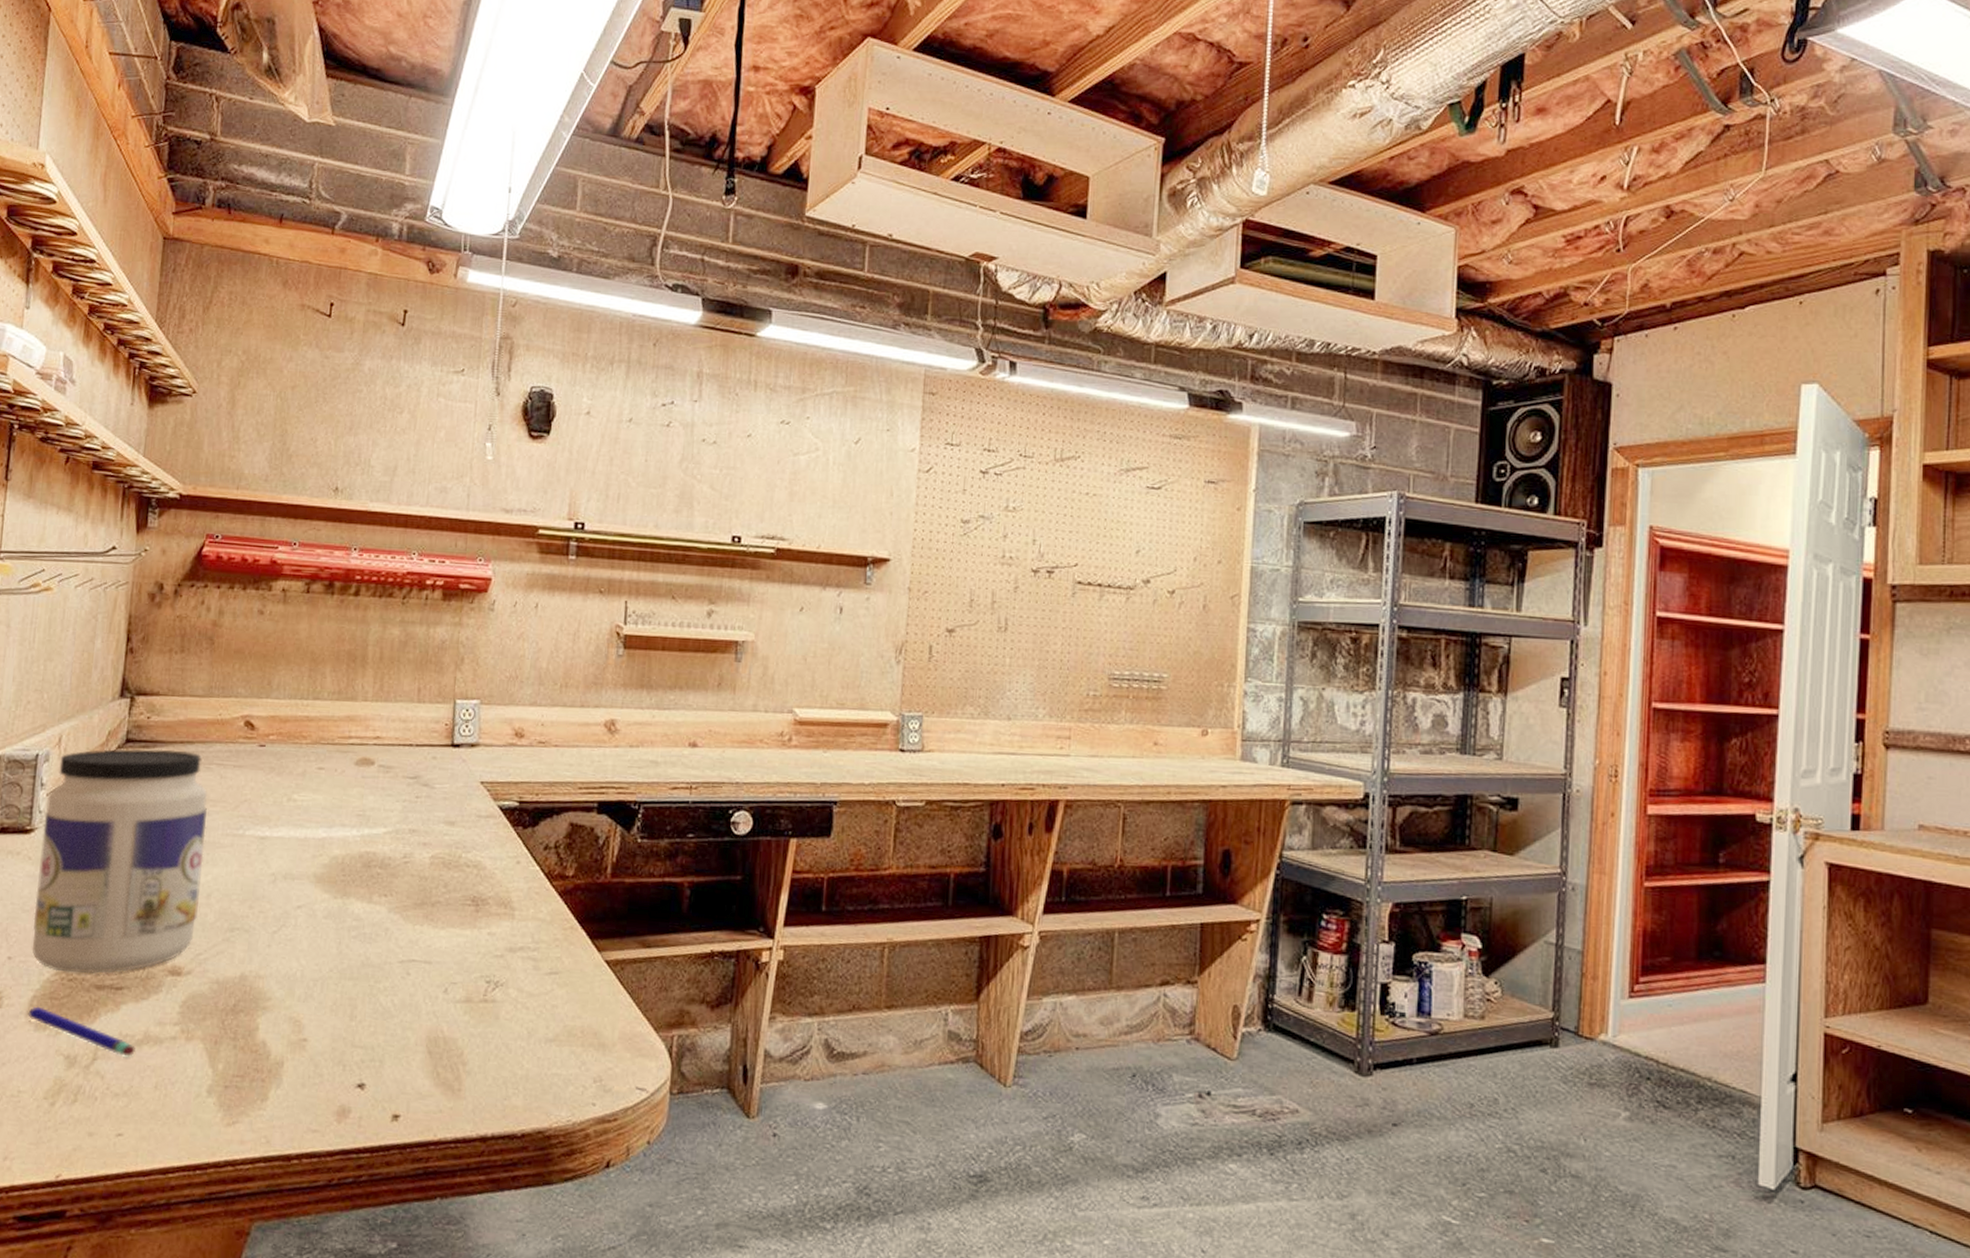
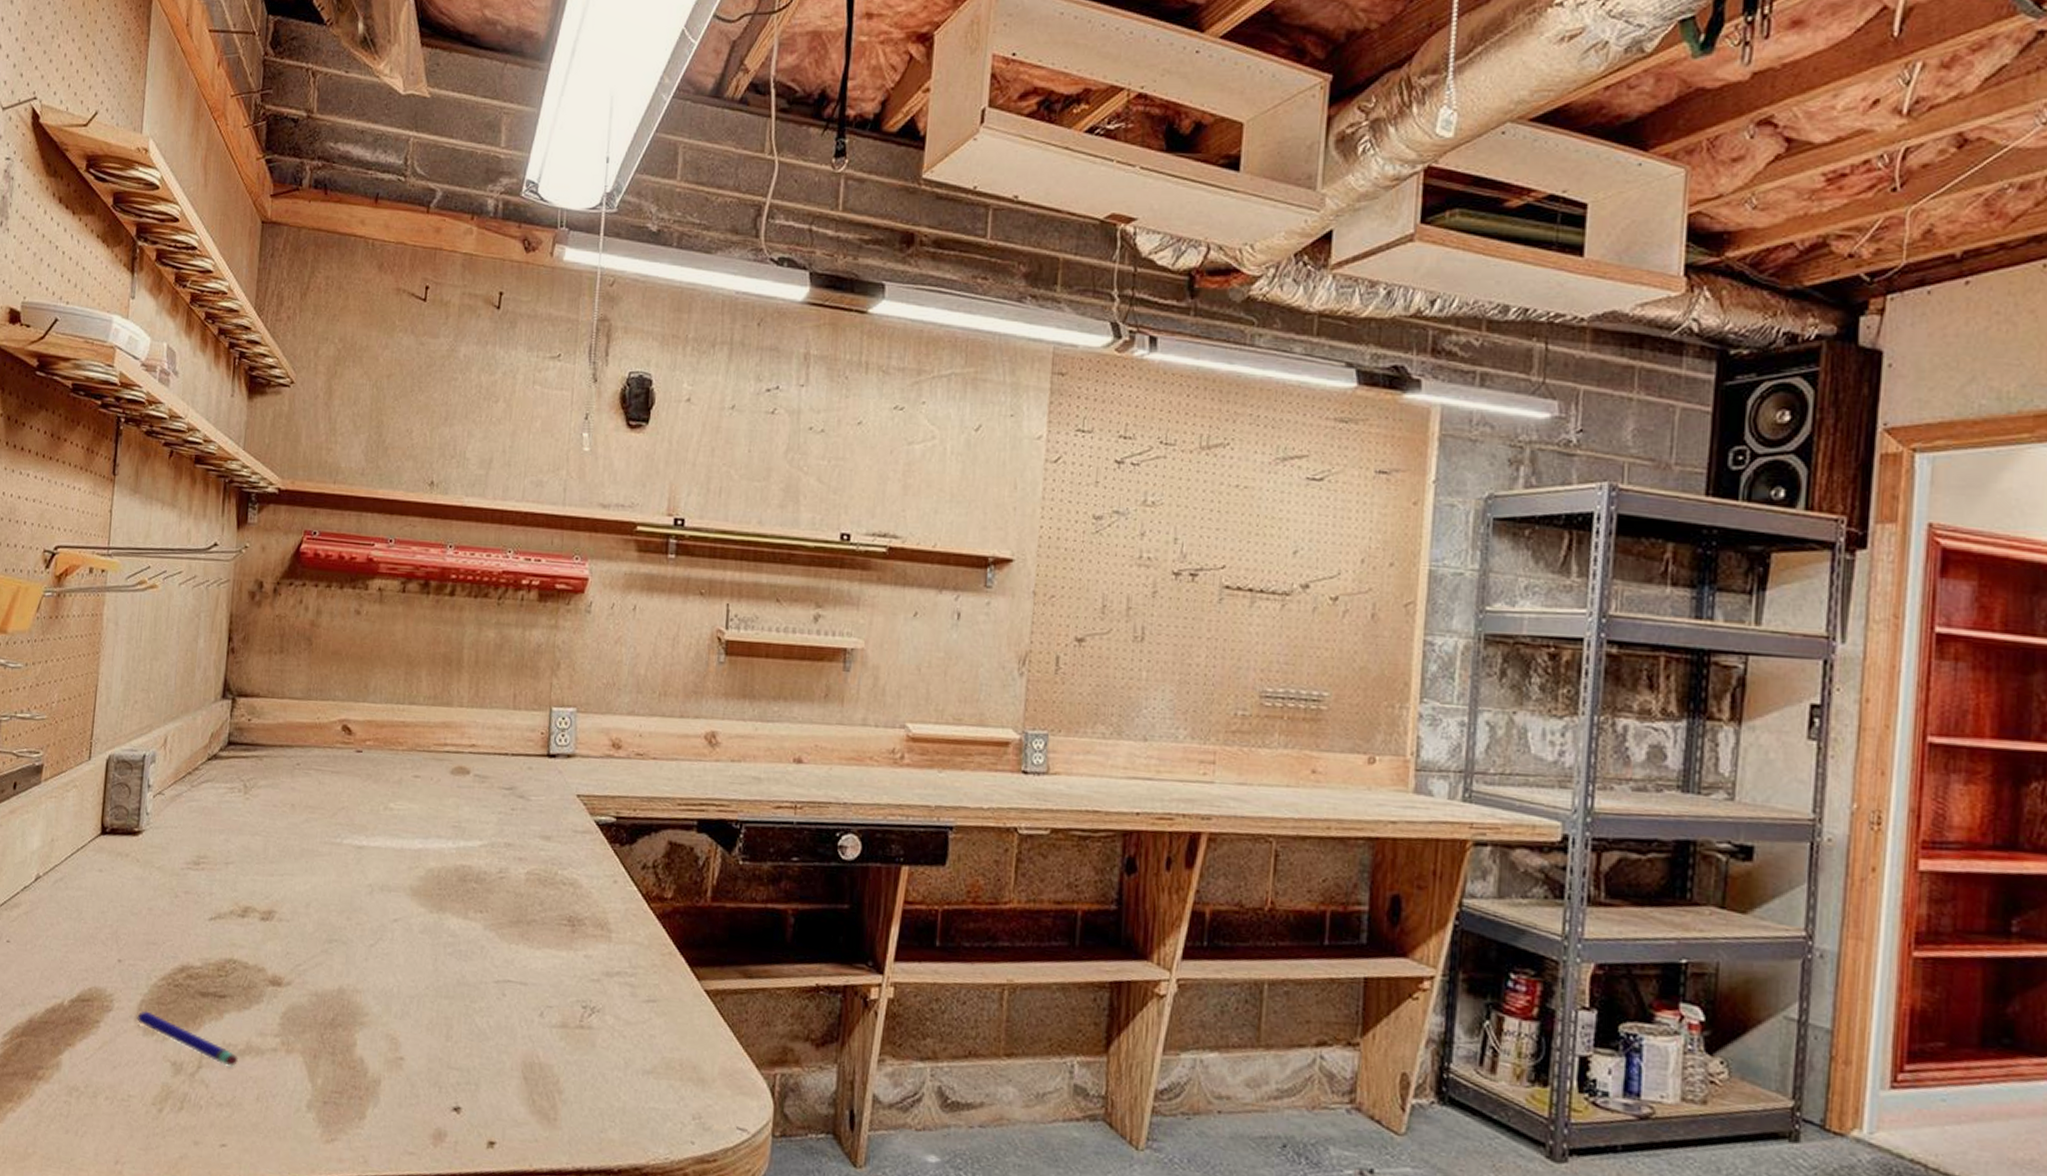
jar: present [32,749,208,974] -> none [140,751,307,981]

